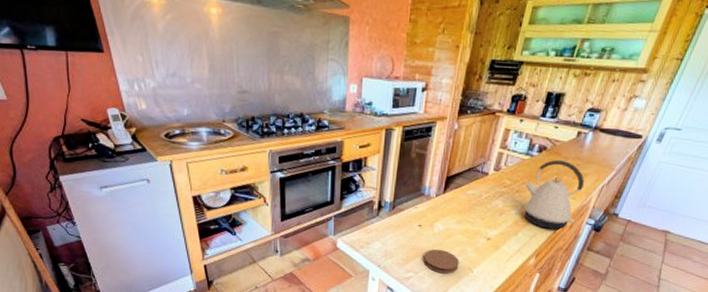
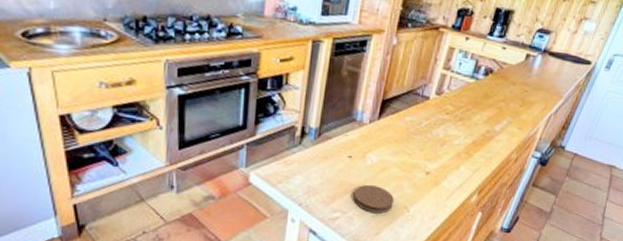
kettle: present [524,159,584,230] -> none [467,84,532,163]

